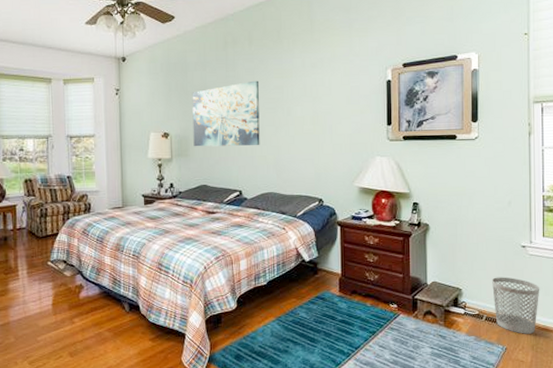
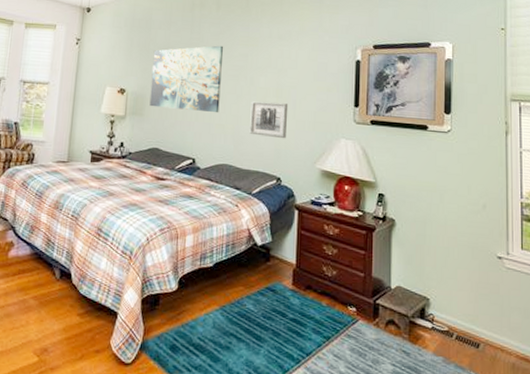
wall art: none [289,130,325,163] -> present [249,101,289,139]
wastebasket: present [492,277,540,334] -> none [464,289,518,363]

